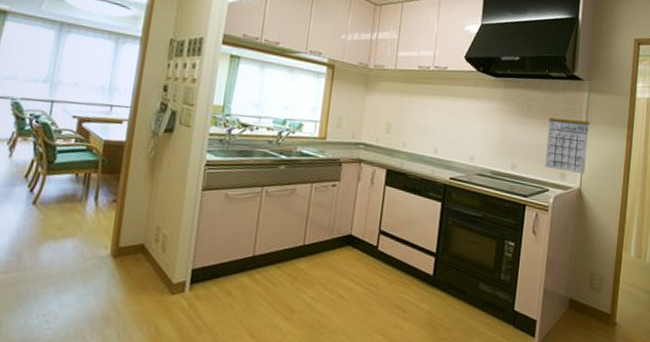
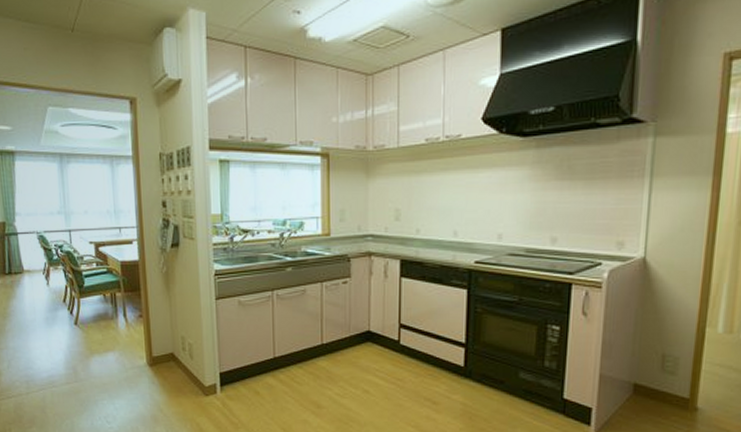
calendar: present [545,107,590,175] -> none [595,160,657,241]

